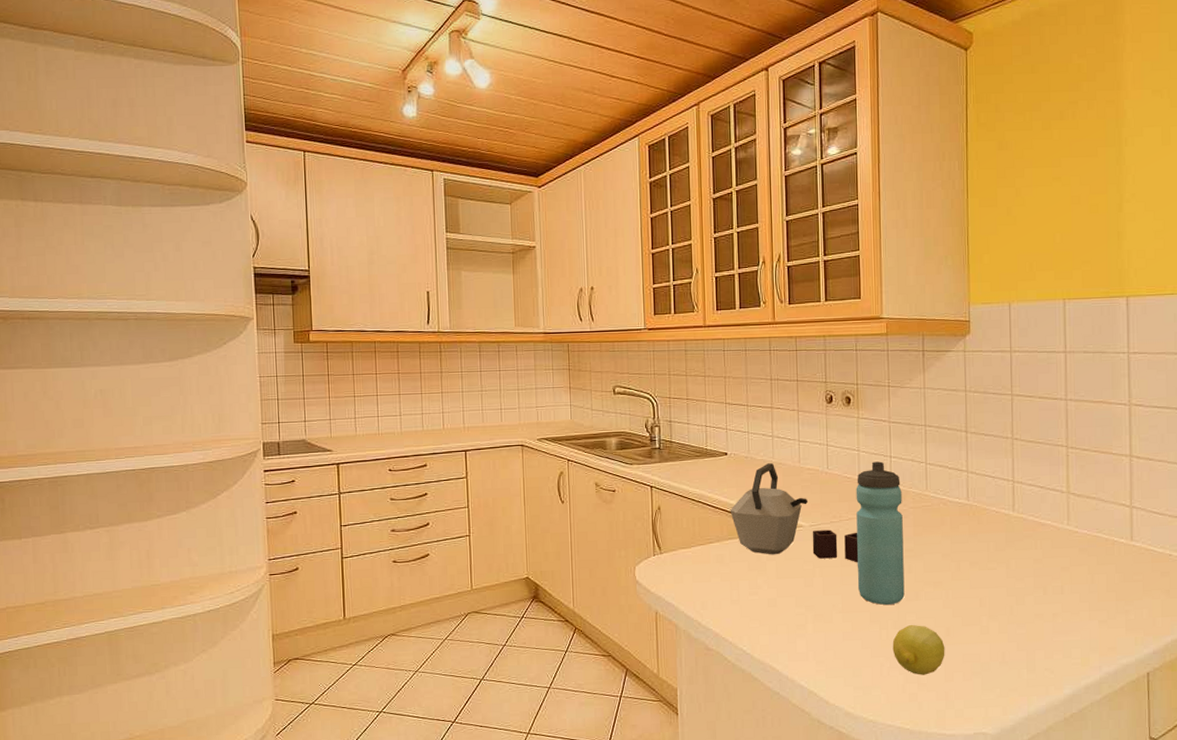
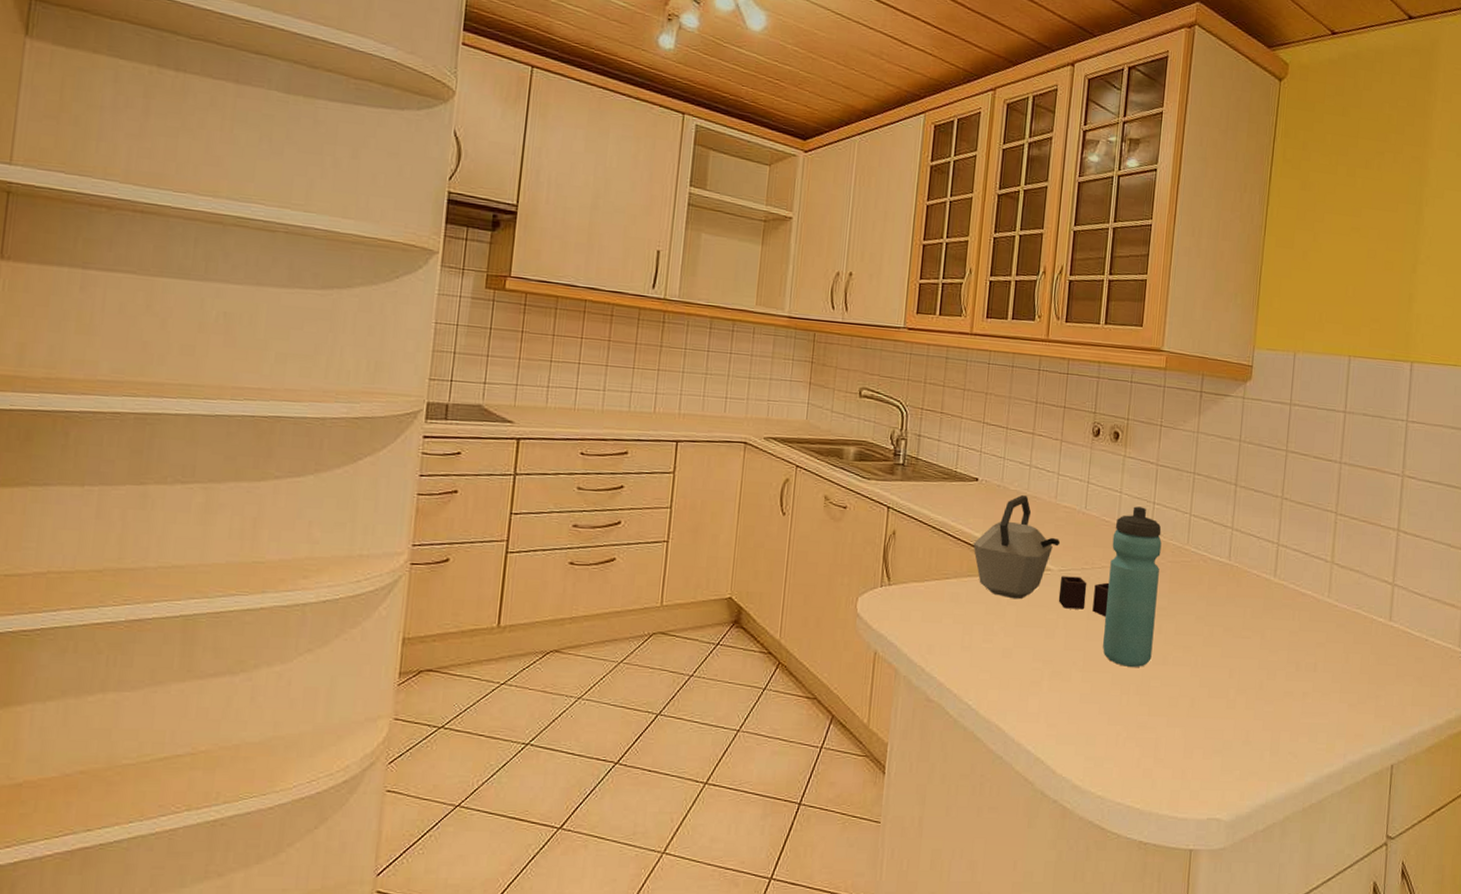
fruit: present [892,624,945,675] -> none [1131,691,1188,749]

